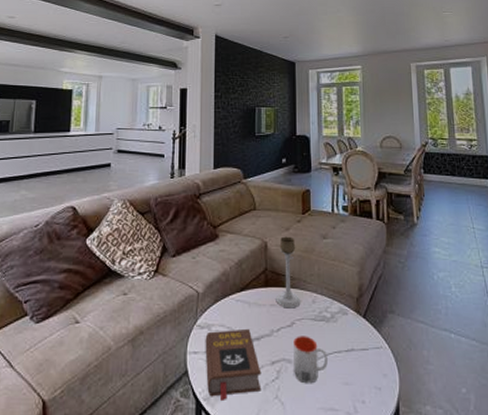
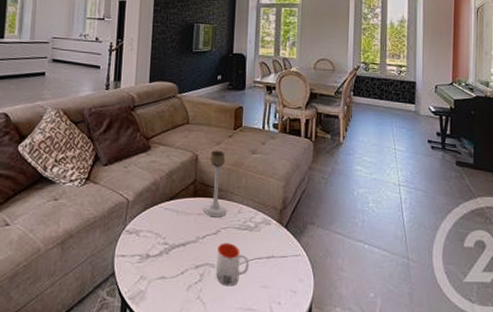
book: present [205,328,262,400] -> none [132,235,186,300]

